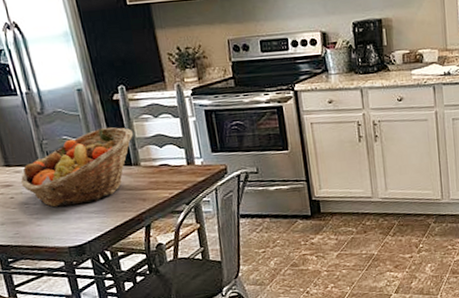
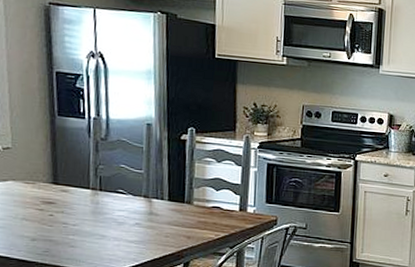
fruit basket: present [20,127,133,208] -> none [64,163,192,233]

